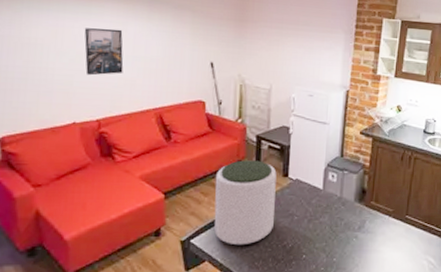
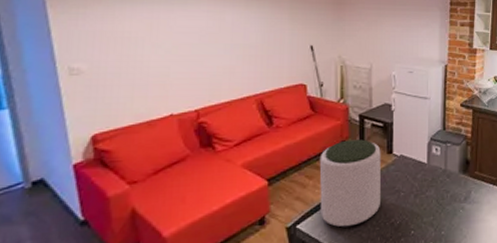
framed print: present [84,28,124,76] -> none [180,18,222,66]

